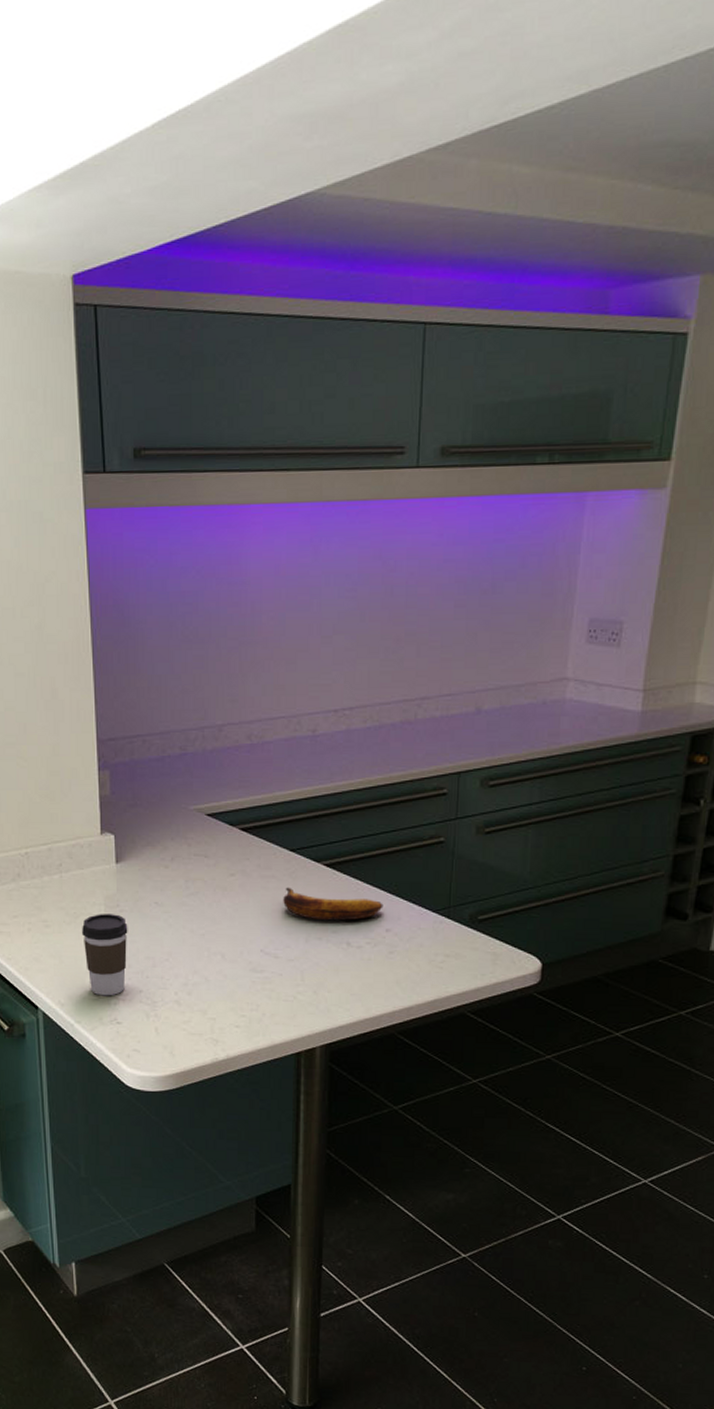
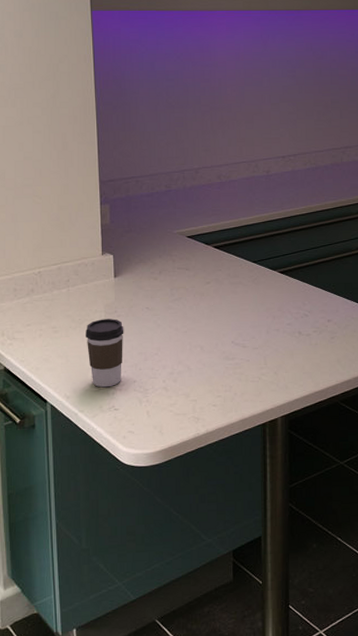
banana: present [283,887,383,921] -> none [248,290,325,316]

